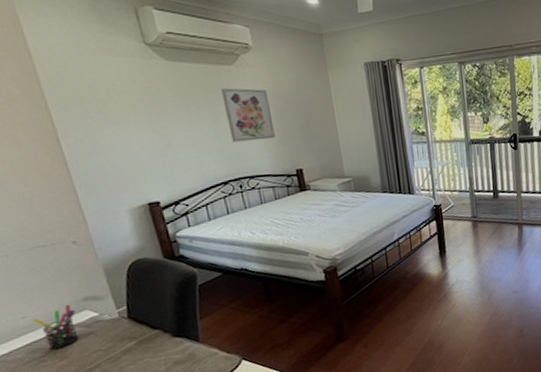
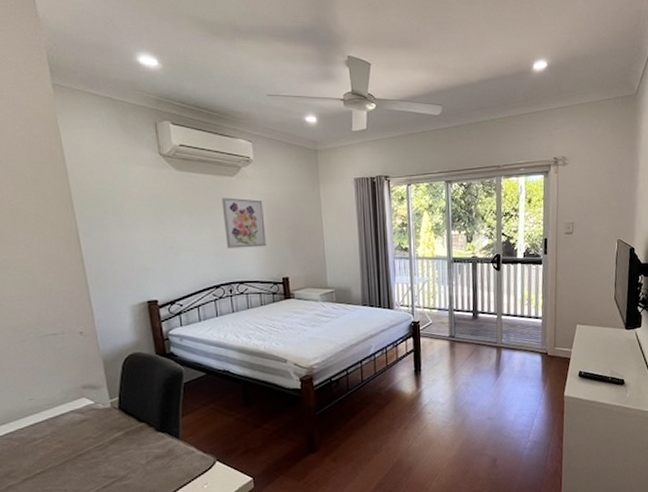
pen holder: present [32,304,79,350] -> none [37,390,75,433]

